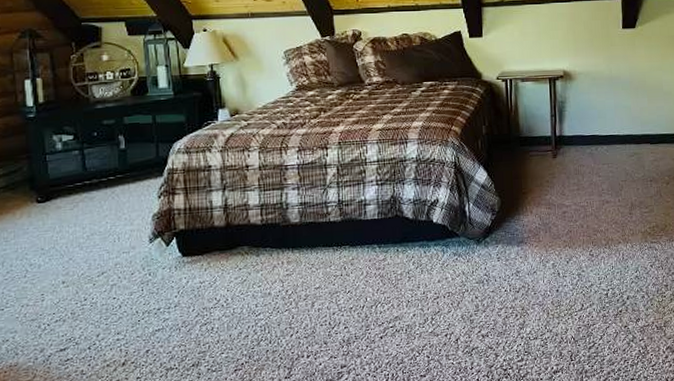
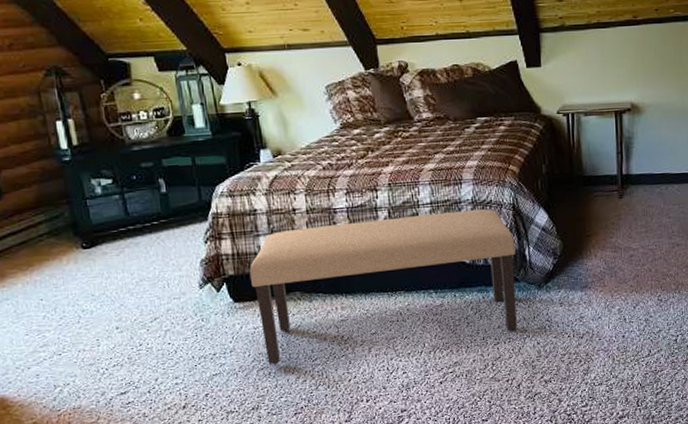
bench: none [200,166,456,320] -> present [249,209,517,365]

